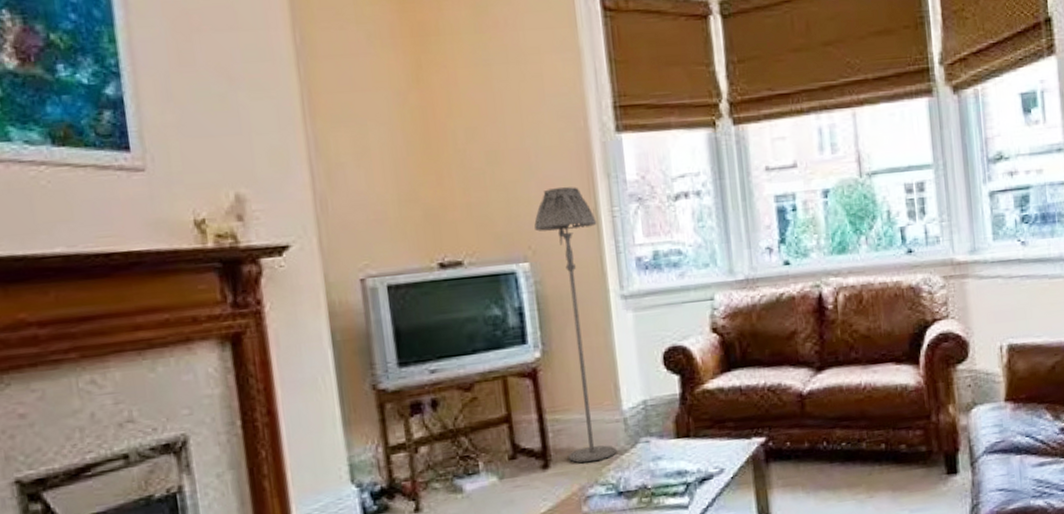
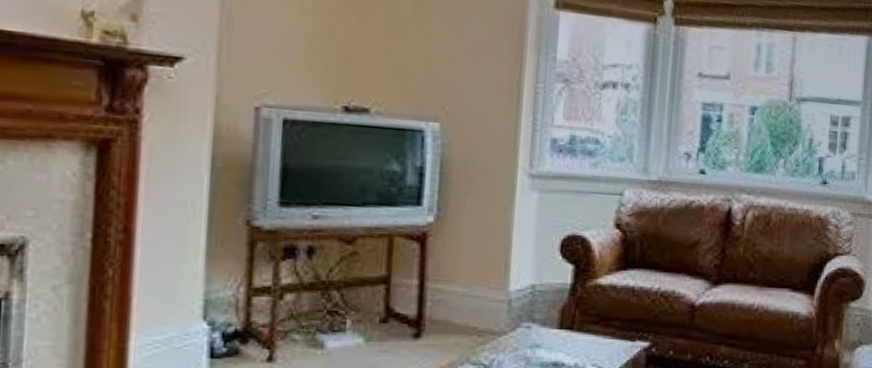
floor lamp: present [534,186,617,463] -> none [444,52,518,339]

